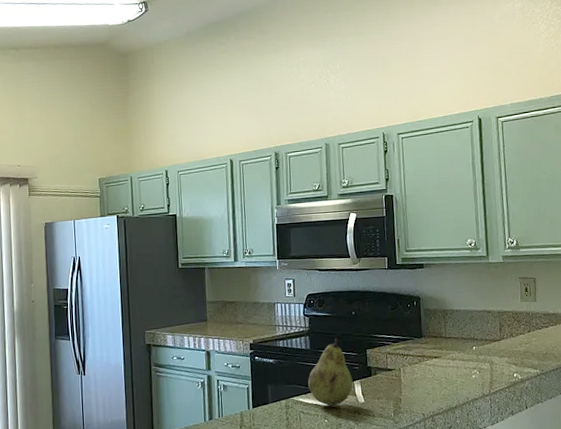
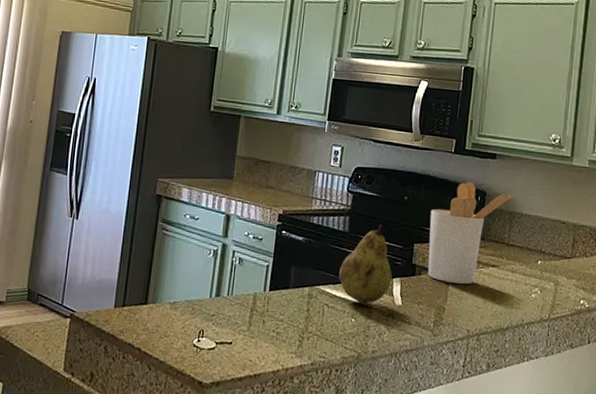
utensil holder: none [376,291,445,377] -> present [428,182,515,284]

